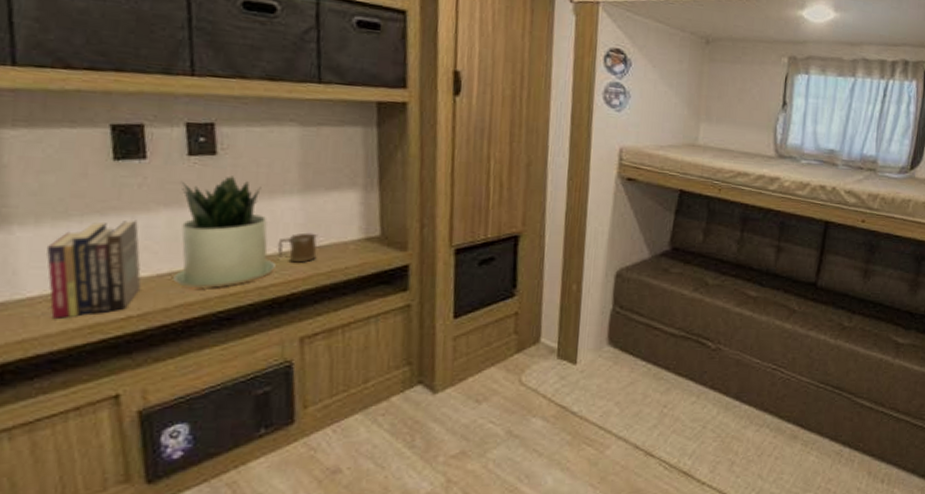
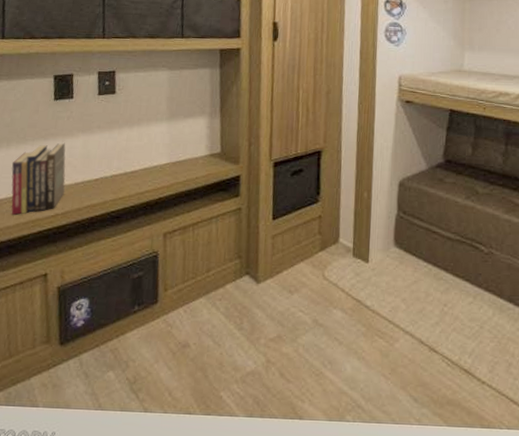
planter: present [173,176,276,288] -> none [84,109,150,193]
mug: present [277,232,319,263] -> none [151,150,179,174]

